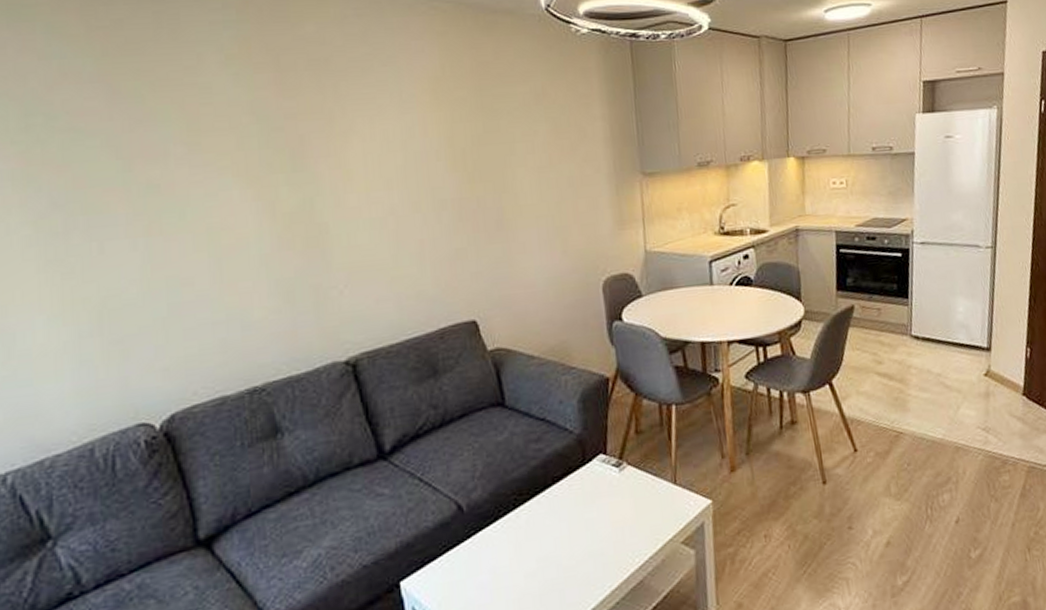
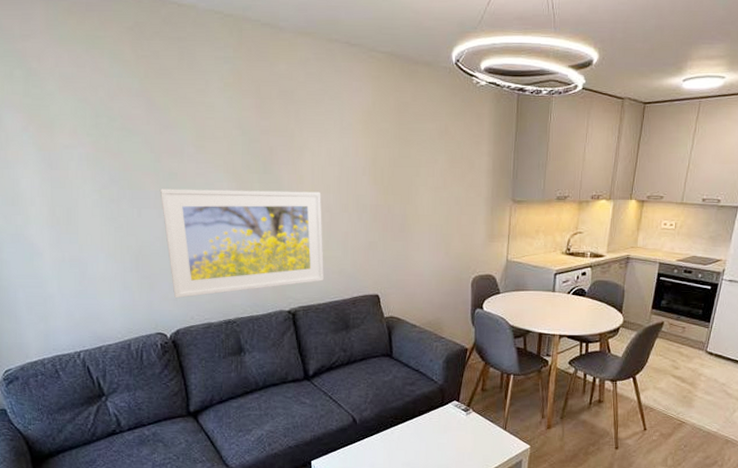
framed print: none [132,188,395,368] -> present [159,188,324,299]

